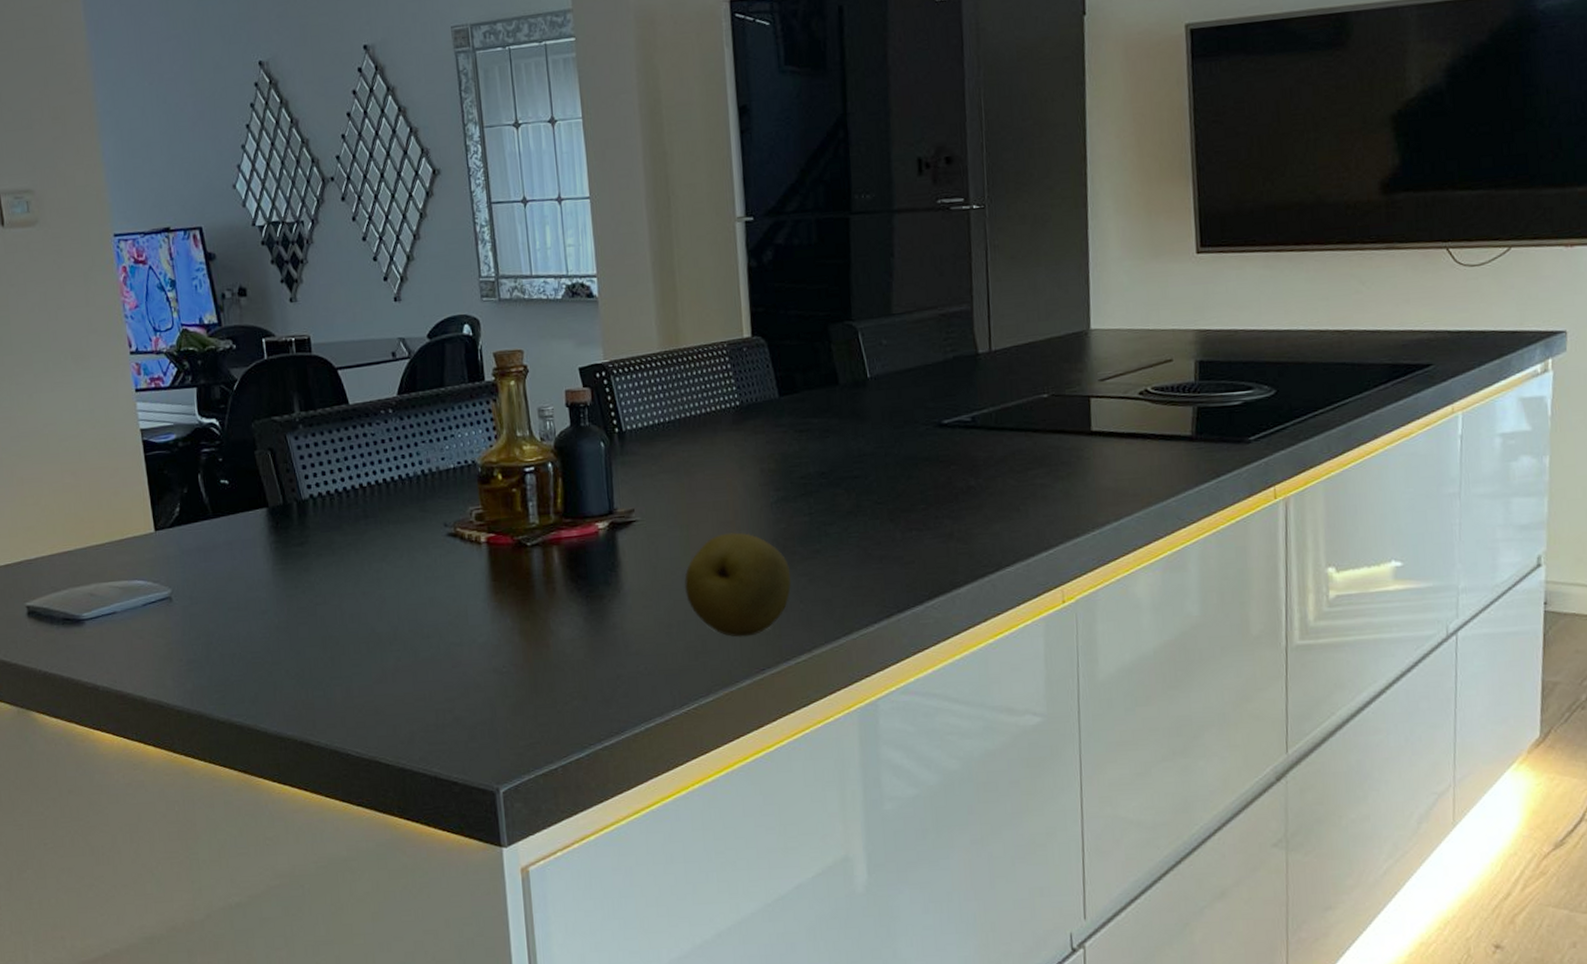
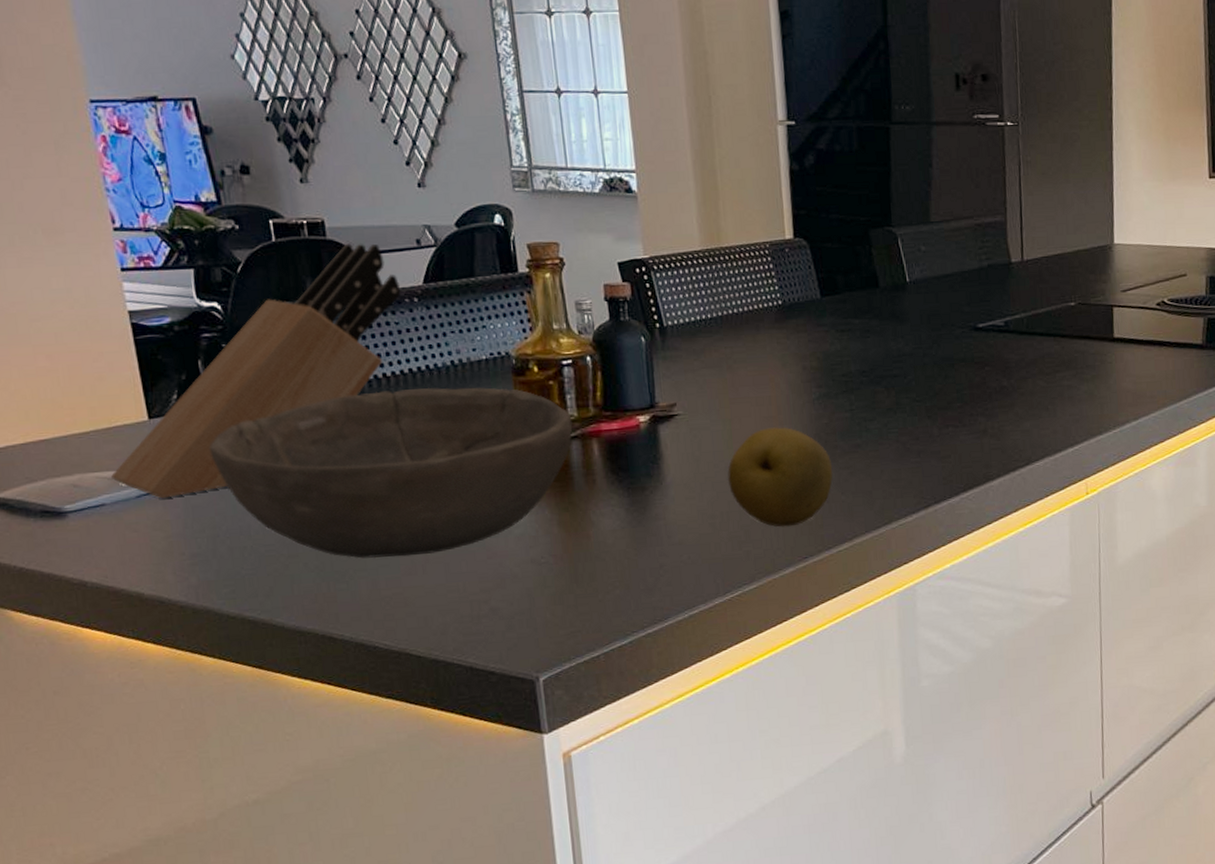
knife block: none [122,358,377,607] -> present [111,243,401,499]
bowl: none [206,496,534,667] -> present [210,387,573,559]

